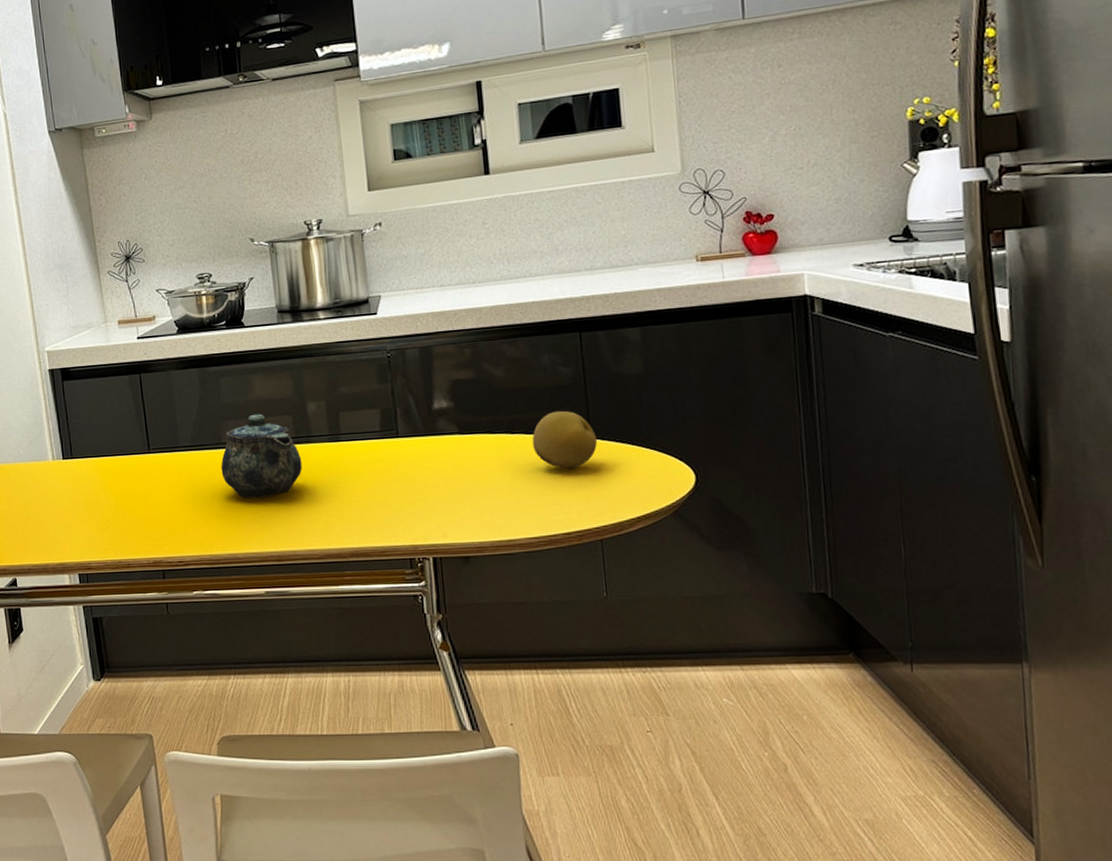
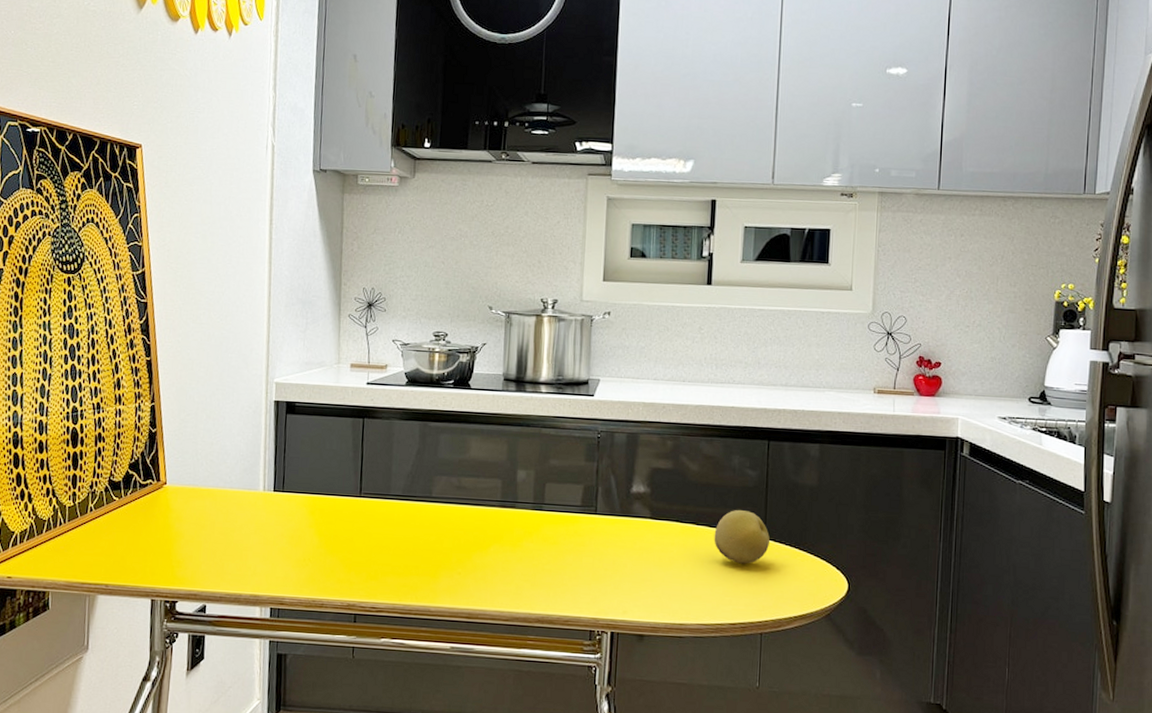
teapot: present [221,413,303,499] -> none [426,473,505,555]

